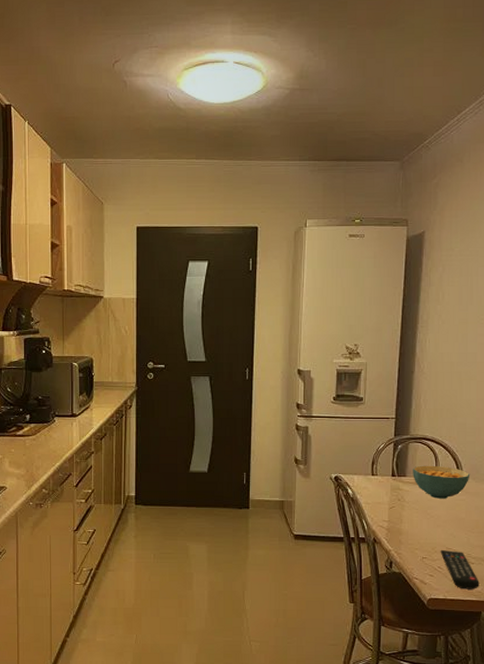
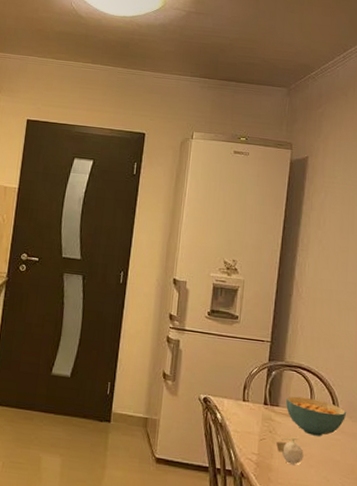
fruit: none [405,502,431,526] -> present [276,437,304,465]

